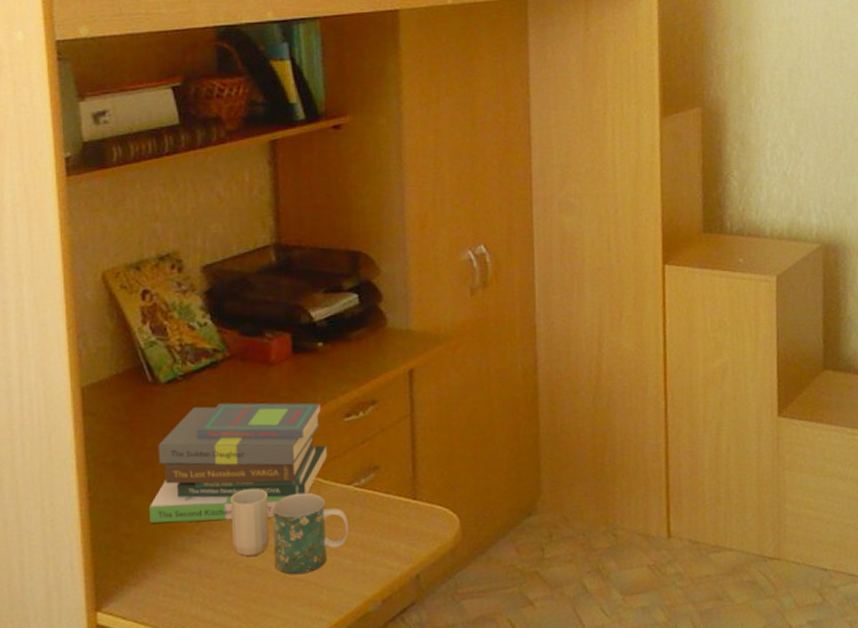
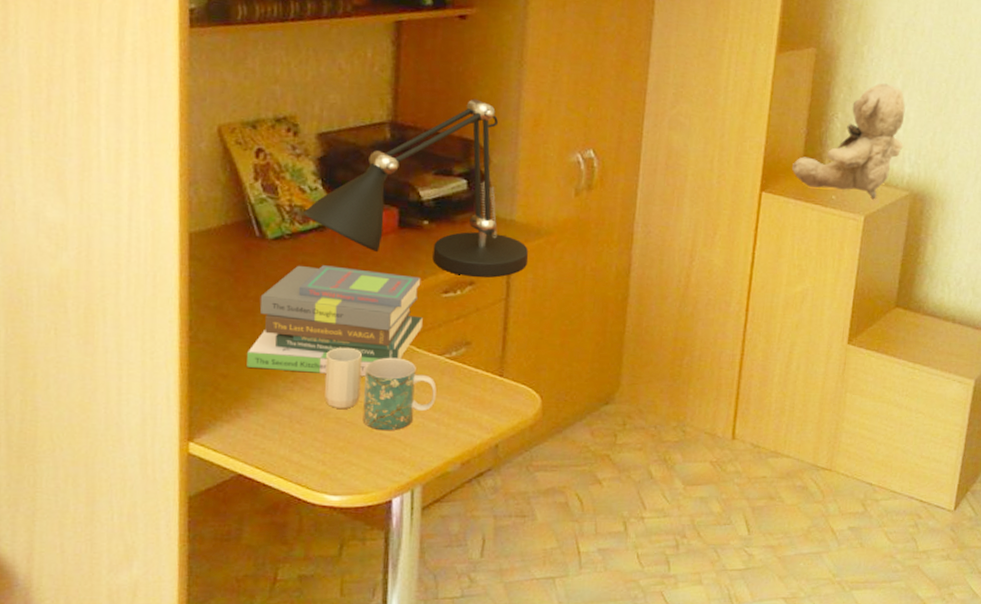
desk lamp: none [195,208,430,397] -> present [303,99,529,278]
teddy bear: none [693,133,807,257] -> present [792,83,906,200]

